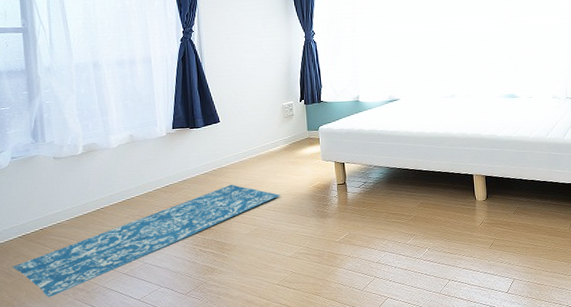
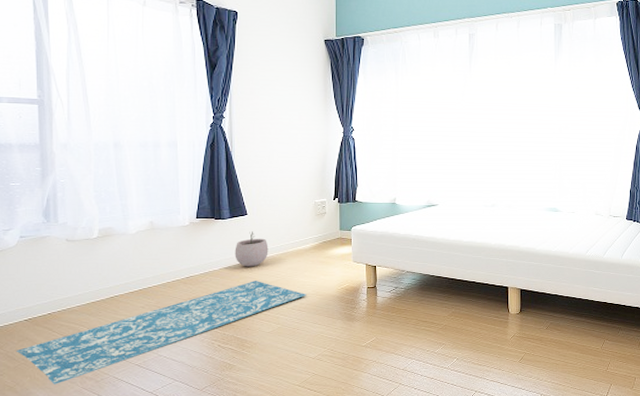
plant pot: none [210,137,242,172] -> present [235,231,269,267]

